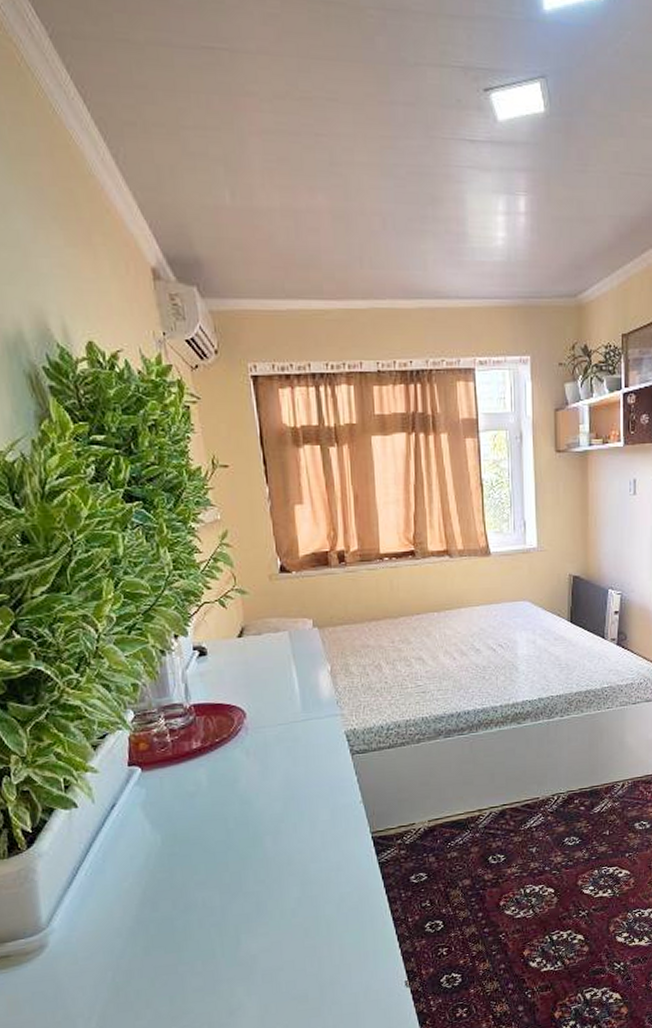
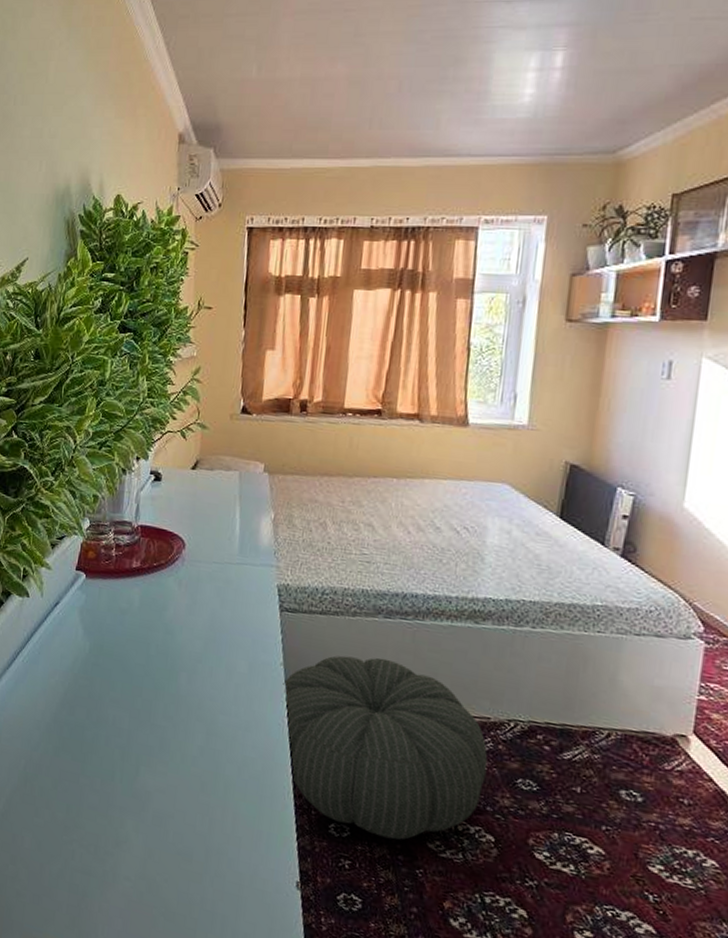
pouf: none [365,772,542,921] -> present [283,655,488,840]

